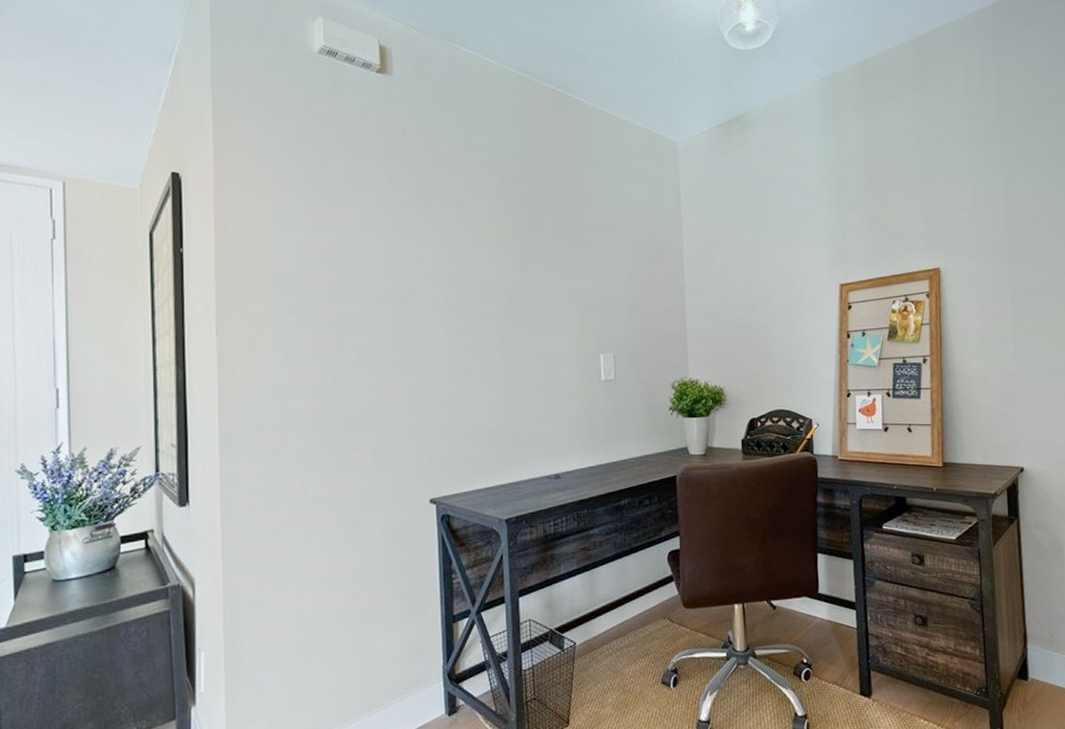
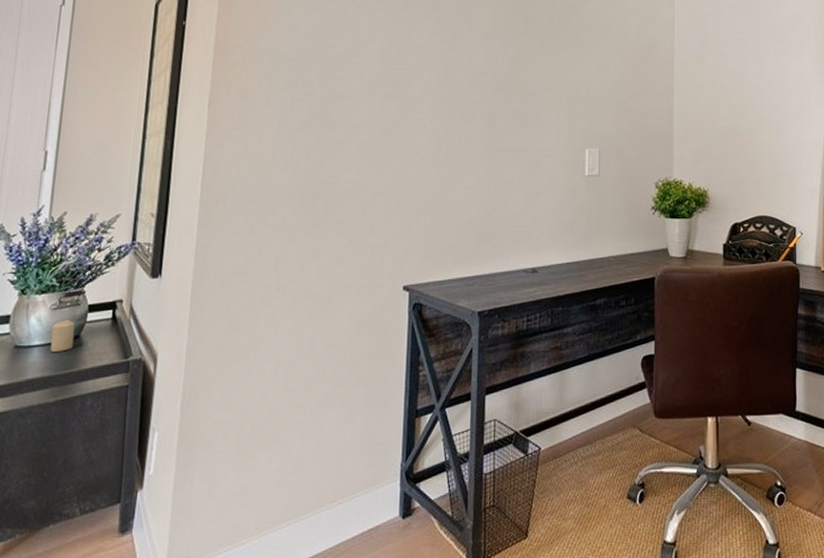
candle: none [87,551,111,585] -> present [50,319,75,353]

